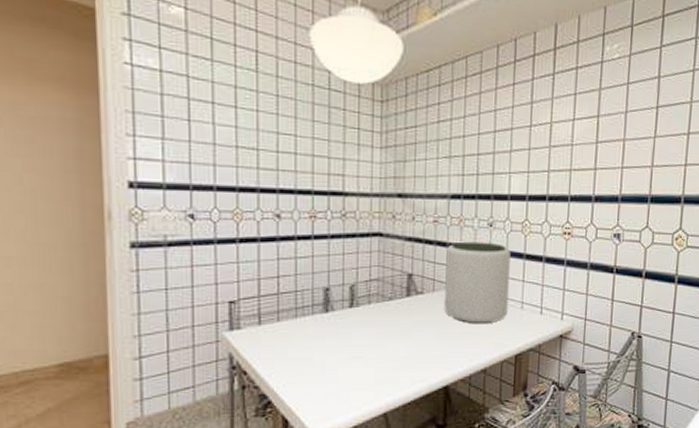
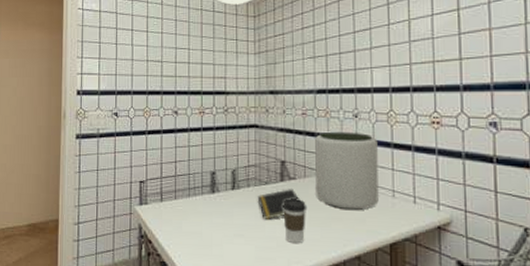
notepad: none [379,304,426,340] -> present [257,189,299,221]
coffee cup: none [408,315,434,362] -> present [283,198,306,244]

